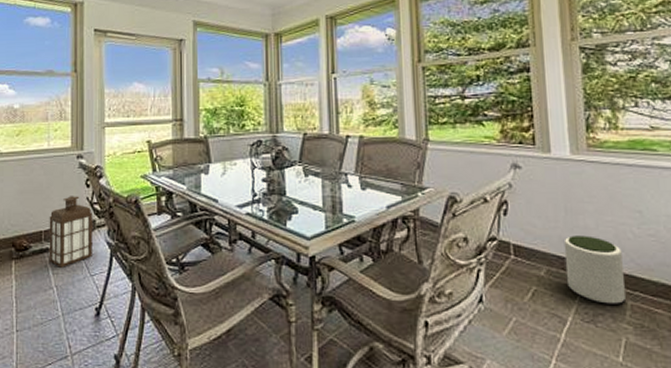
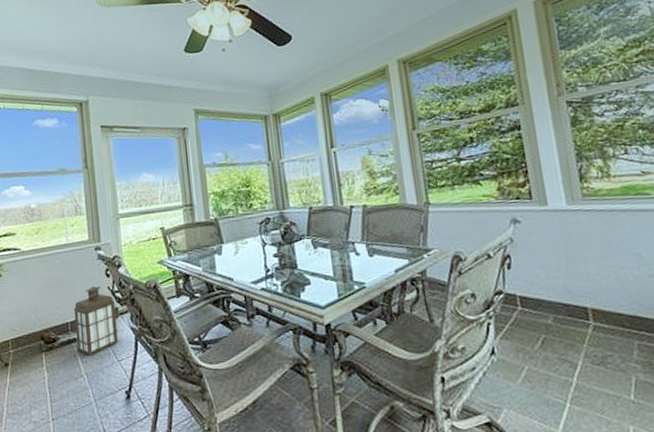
plant pot: present [563,236,626,304] -> none [567,281,632,346]

